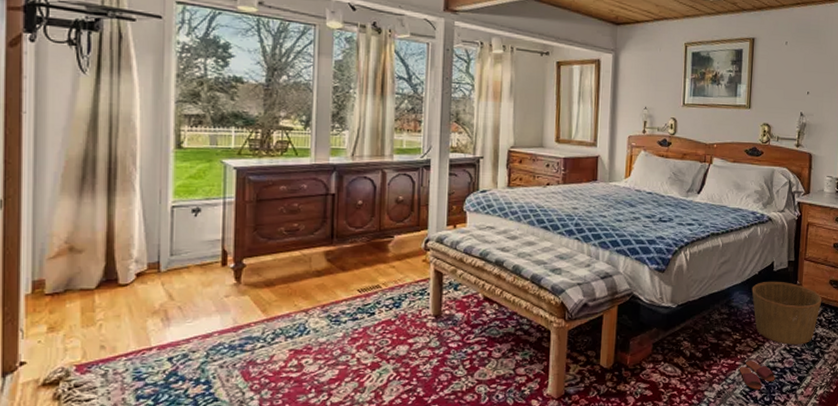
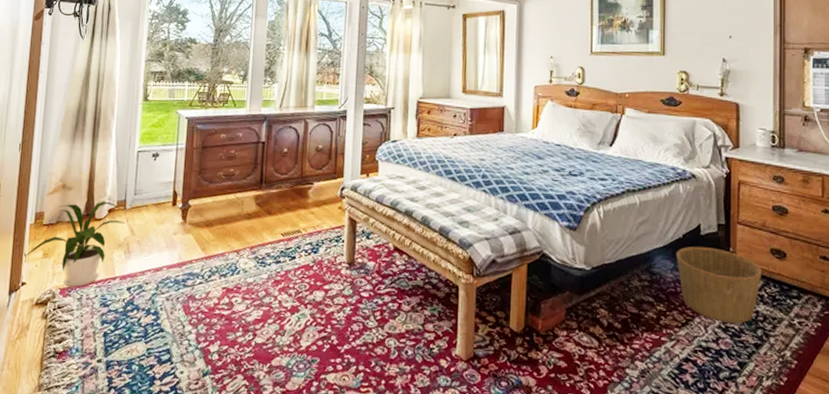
house plant: none [20,264,161,363] -> present [24,201,126,288]
slippers: present [739,361,775,390] -> none [665,337,710,373]

